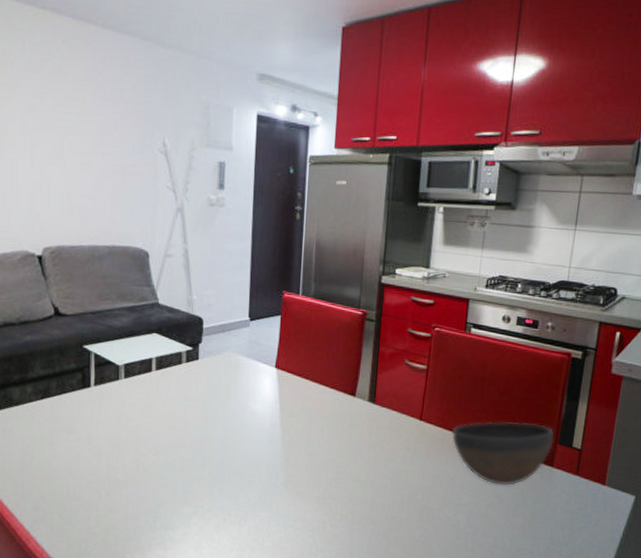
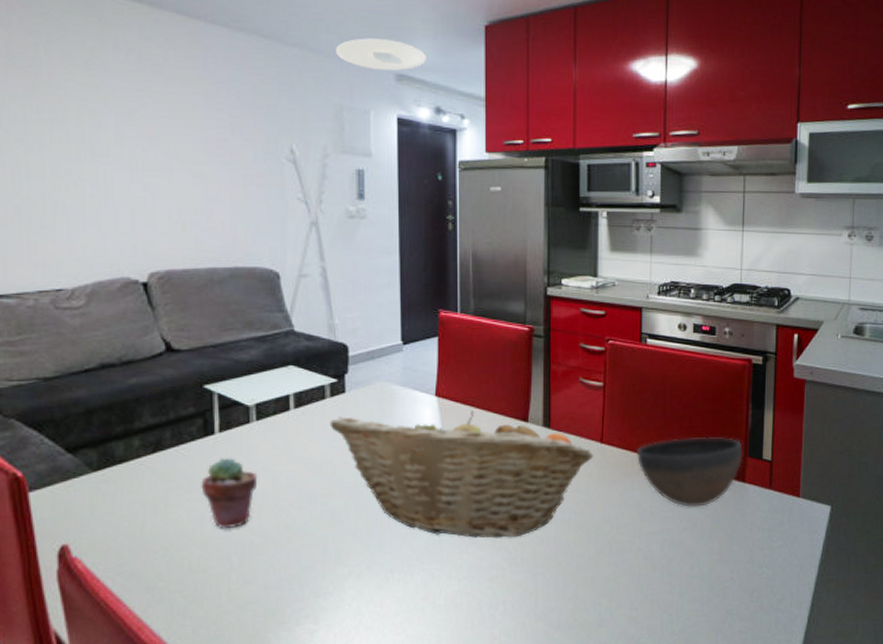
potted succulent: none [78,407,124,467] -> present [201,458,258,529]
fruit basket: none [184,380,413,497] -> present [329,411,594,538]
ceiling light: none [206,39,287,71] -> present [336,38,426,71]

